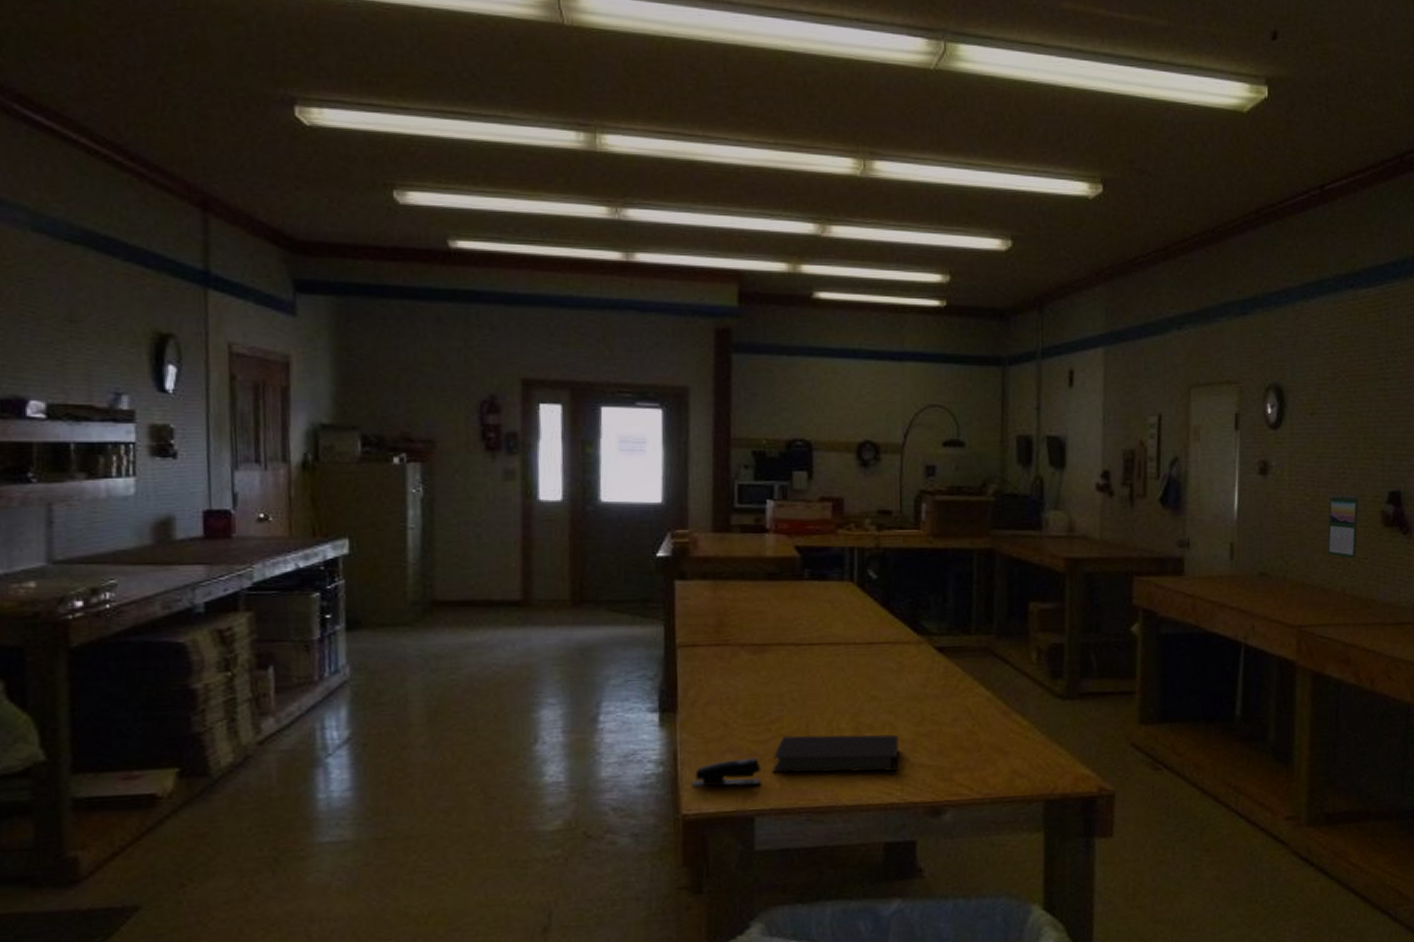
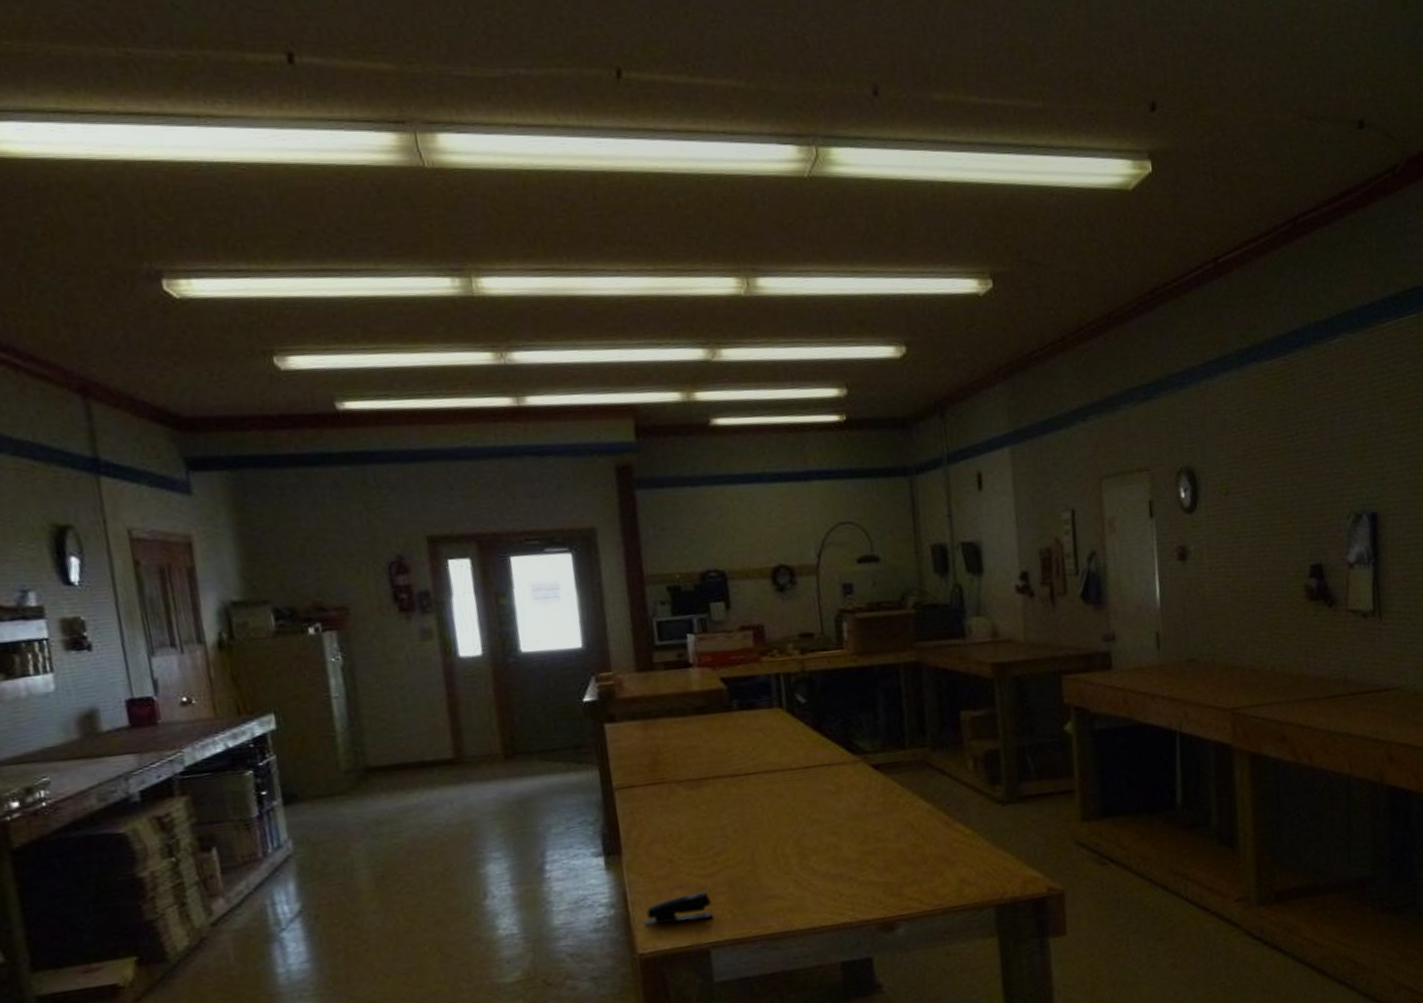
notebook: present [772,734,898,774] -> none [721,855,847,905]
calendar: present [1327,495,1358,559] -> none [1252,572,1284,637]

